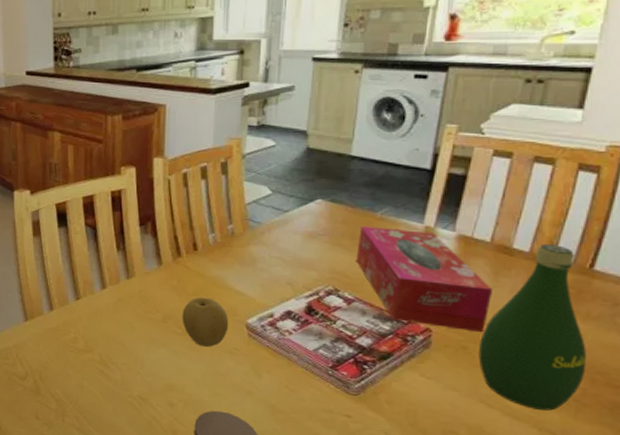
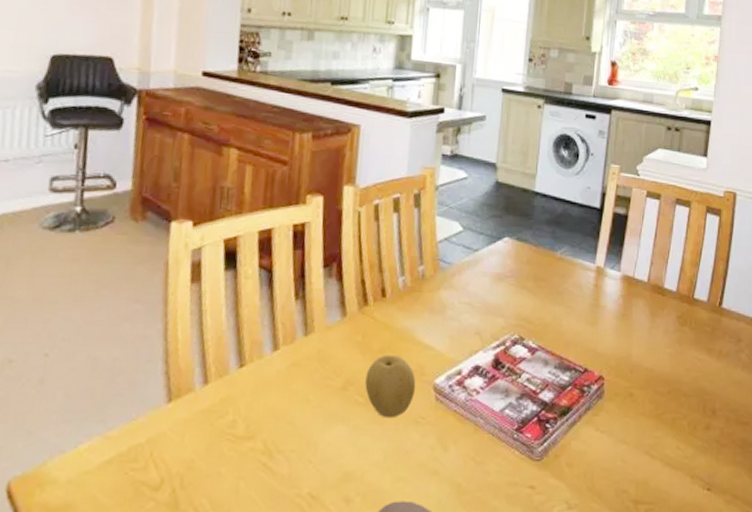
tissue box: present [356,226,492,333] -> none [539,267,650,377]
bottle: present [478,244,587,411] -> none [642,283,722,455]

